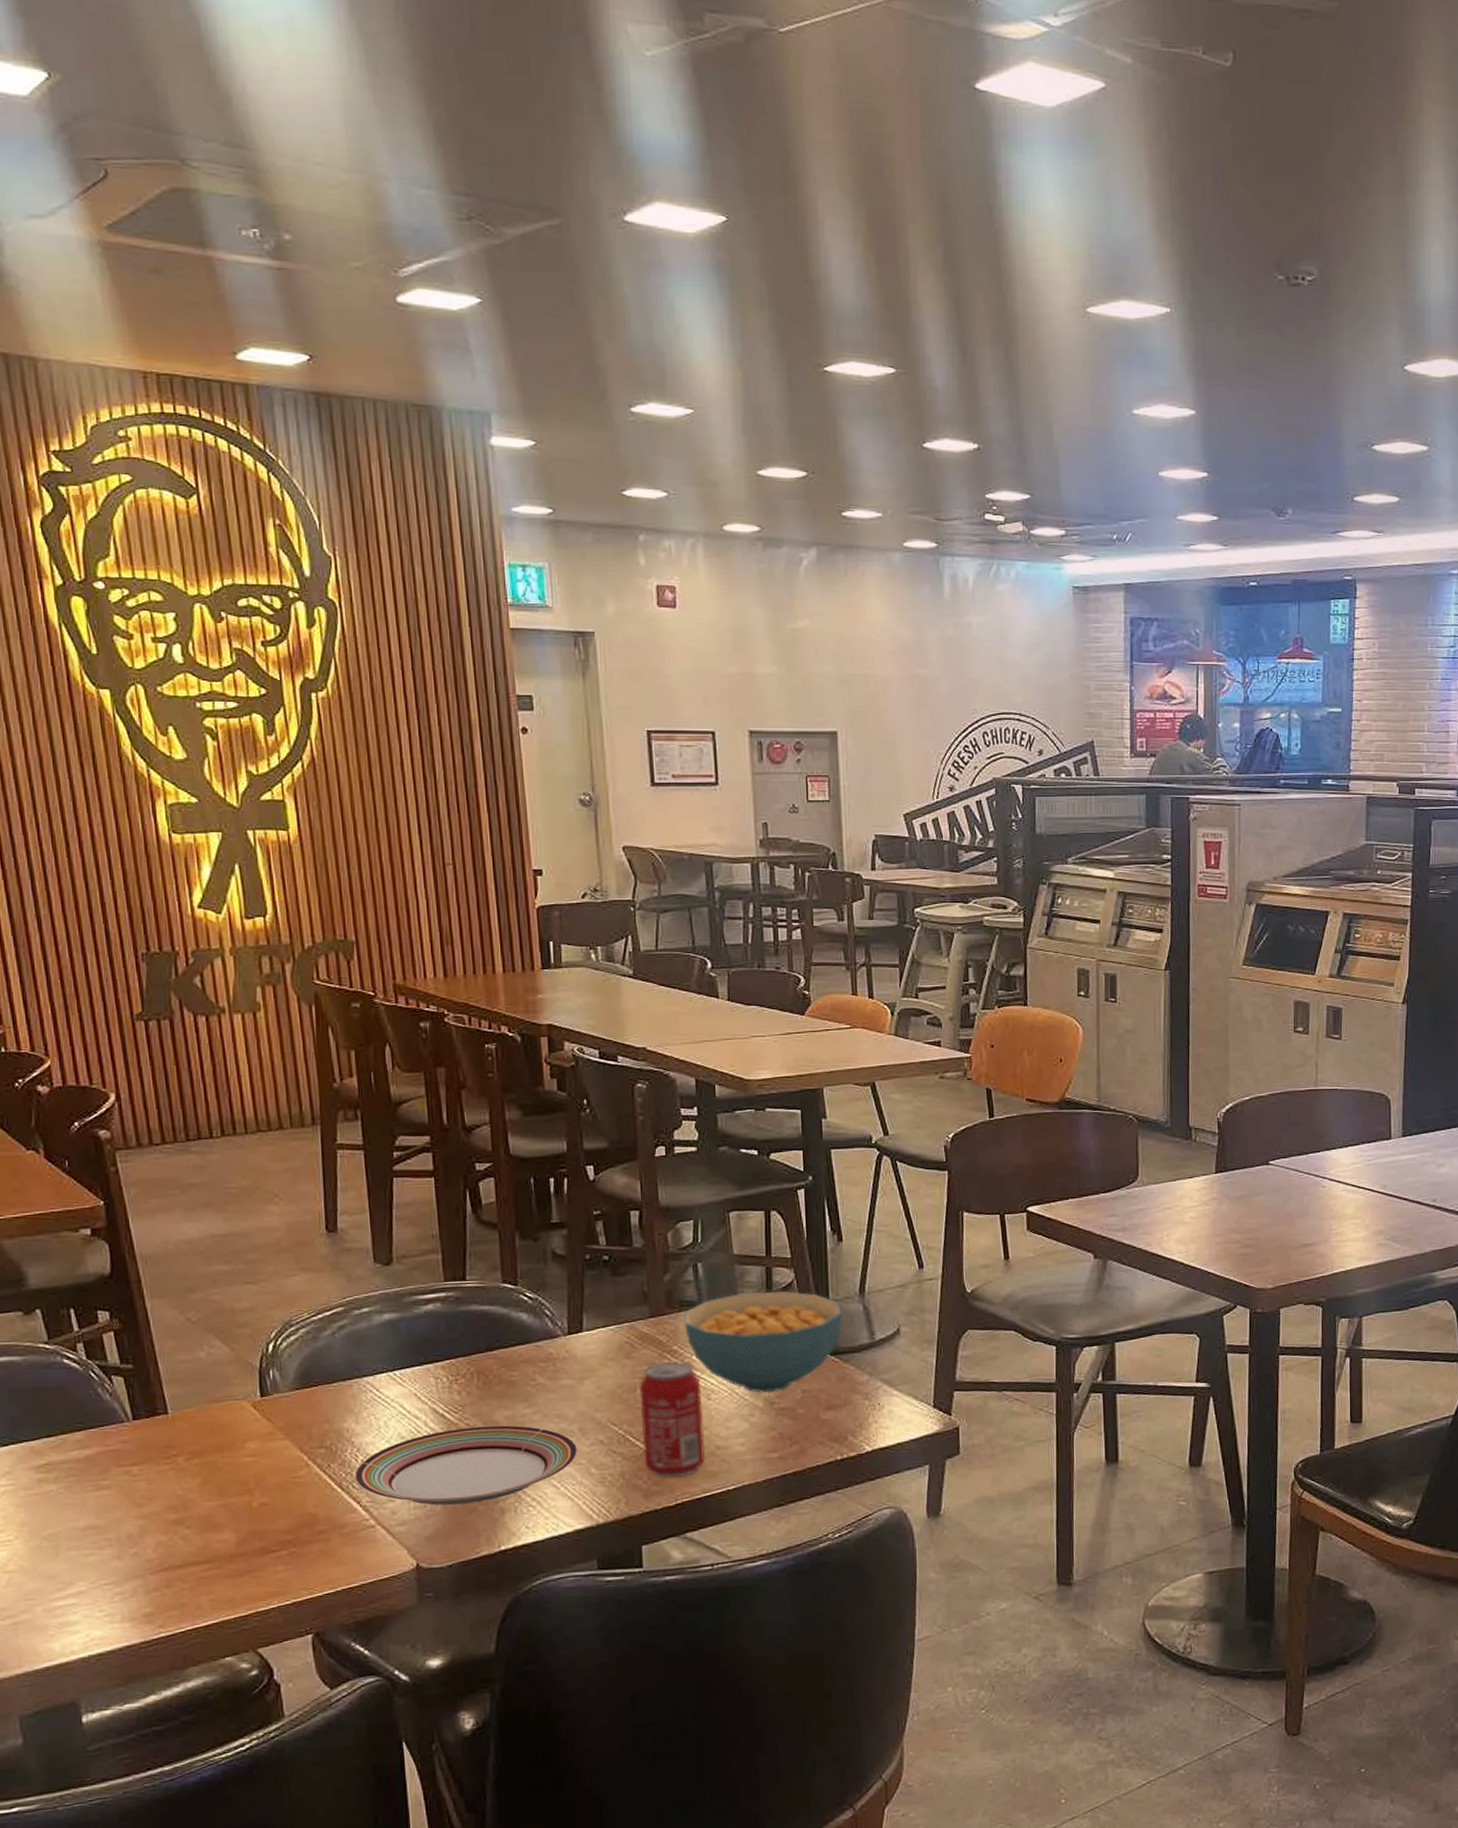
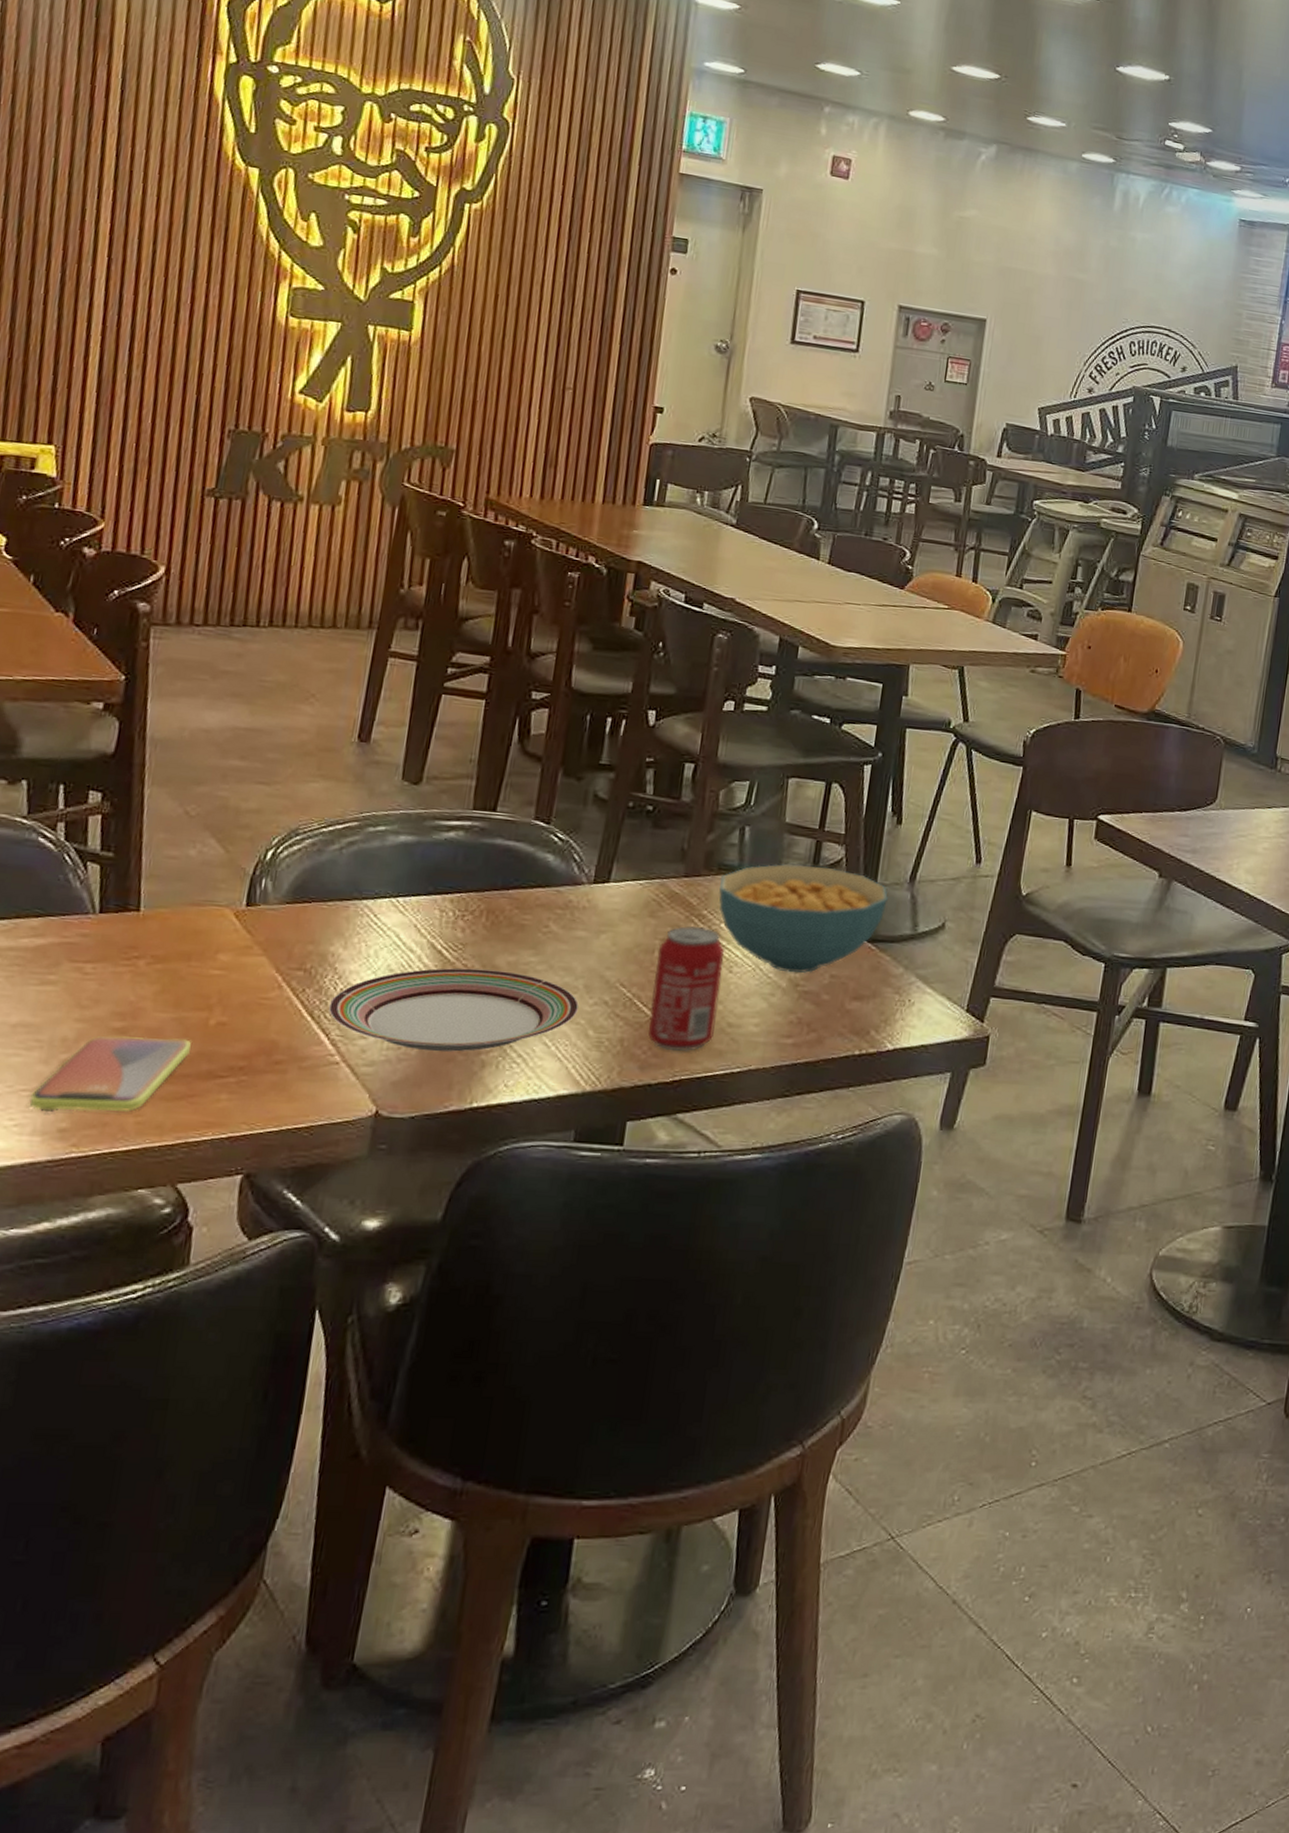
smartphone: none [113,1522,241,1600] -> present [29,1035,191,1112]

